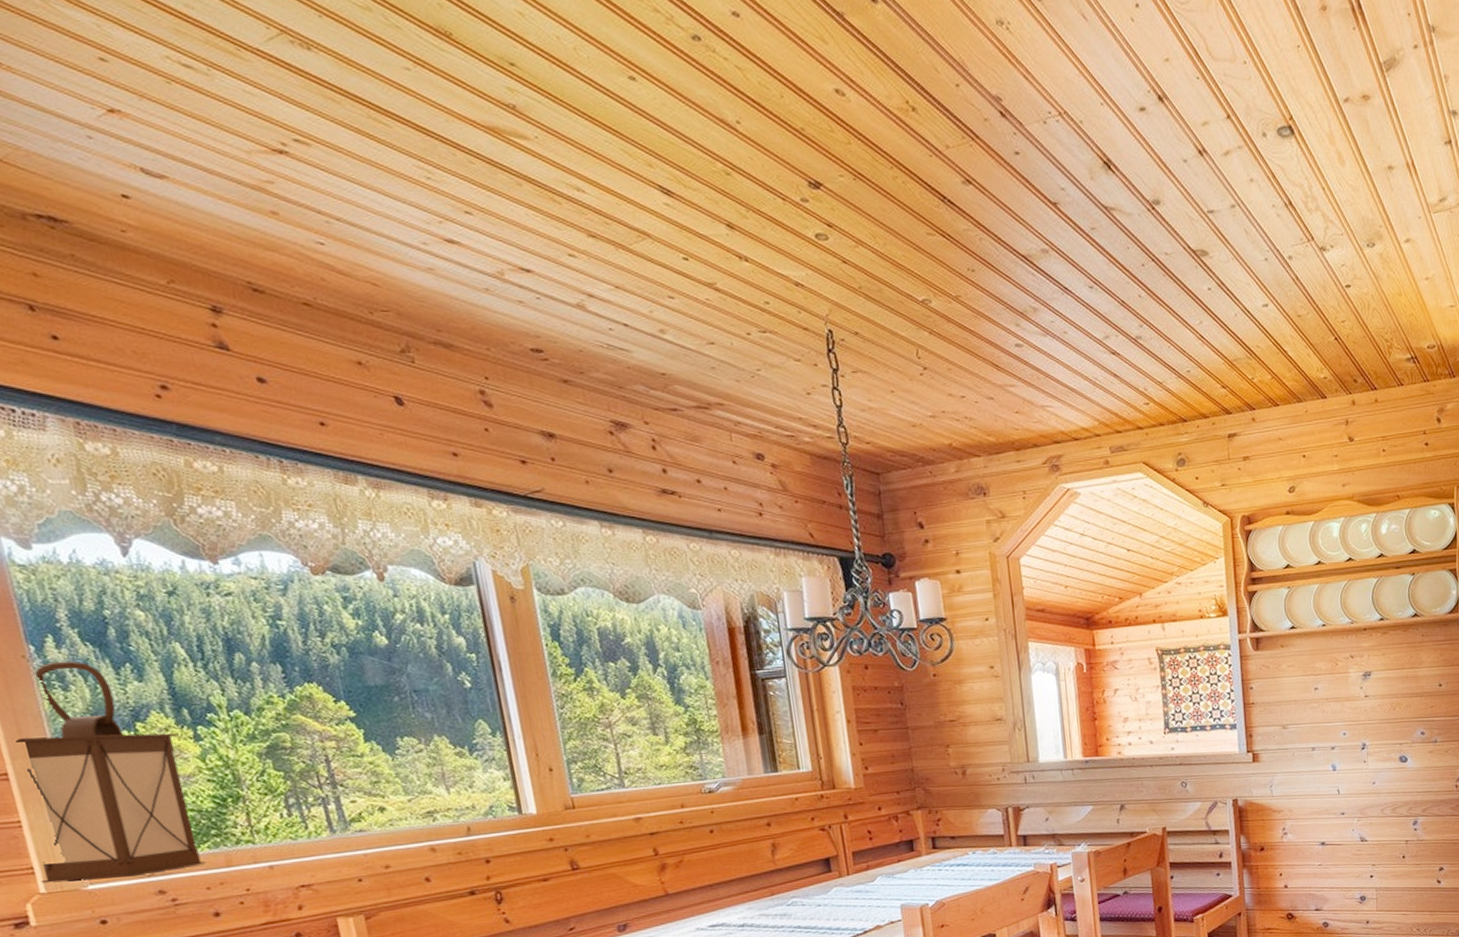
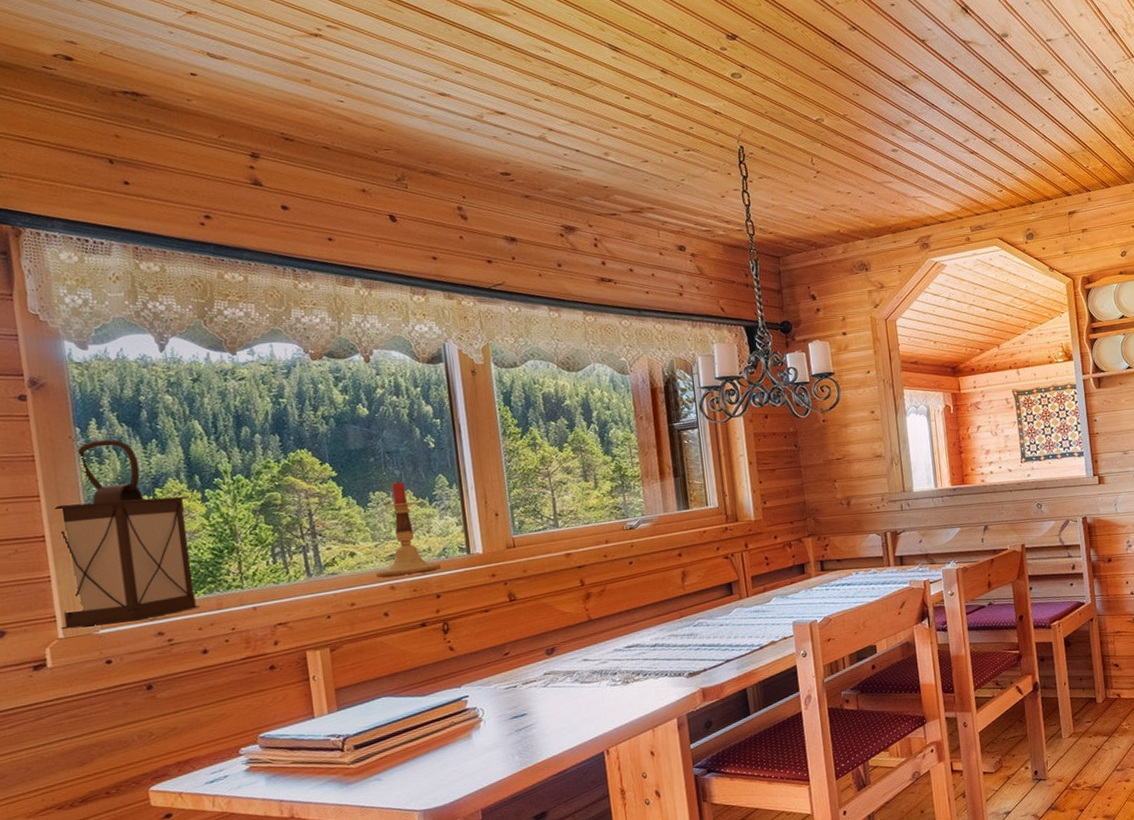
candlestick: none [411,725,489,837] -> present [375,480,442,578]

